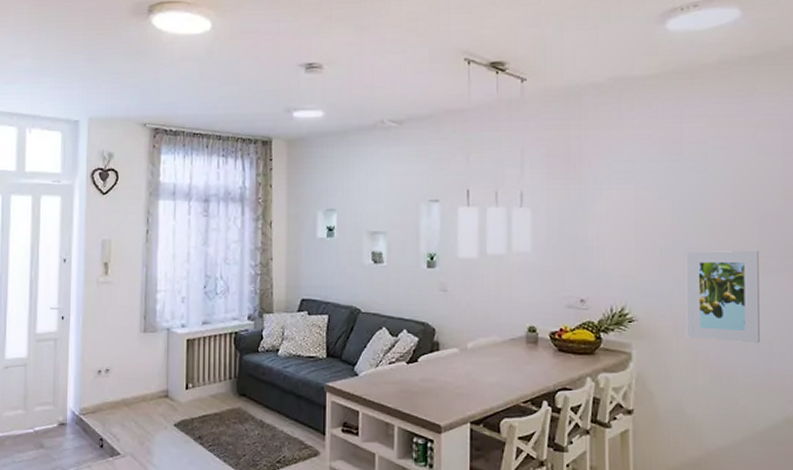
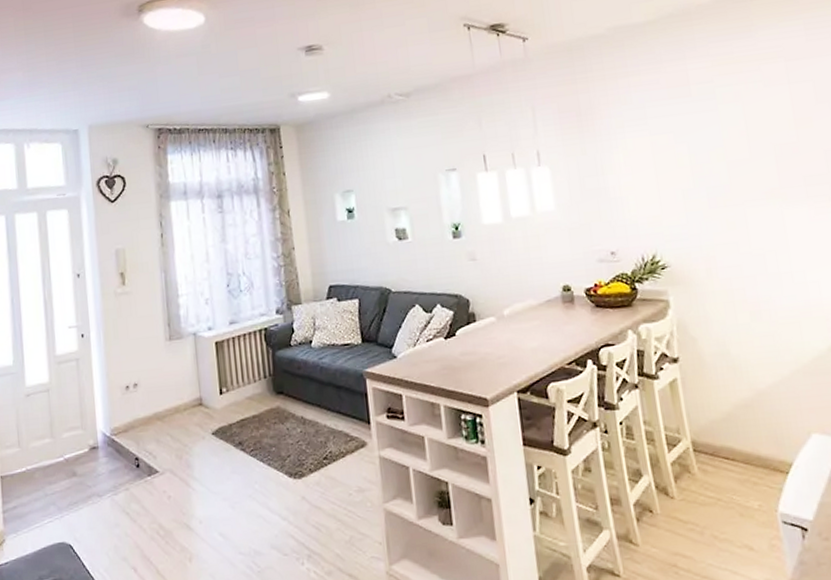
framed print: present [686,251,760,344] -> none [708,183,793,278]

